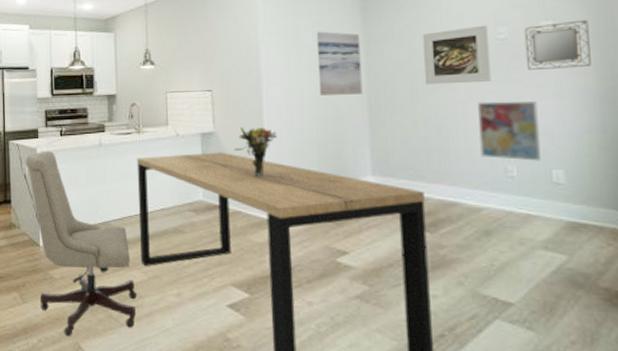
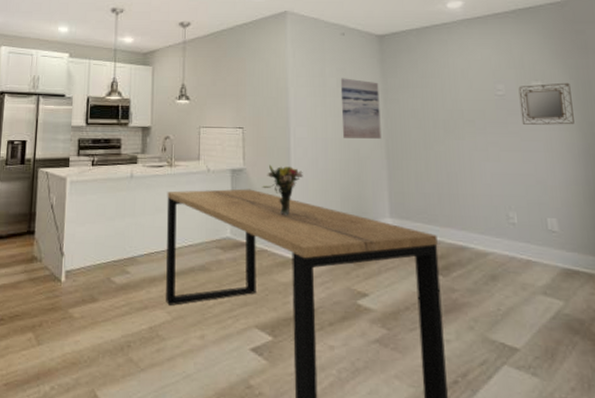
chair: present [25,150,137,337] -> none [53,180,160,384]
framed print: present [422,25,491,85] -> none [433,82,492,134]
wall art: present [478,101,541,161] -> none [482,151,537,209]

